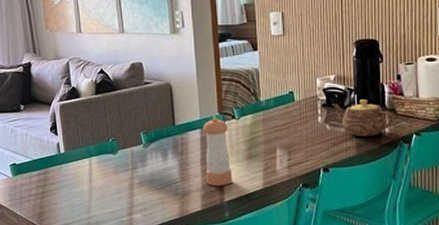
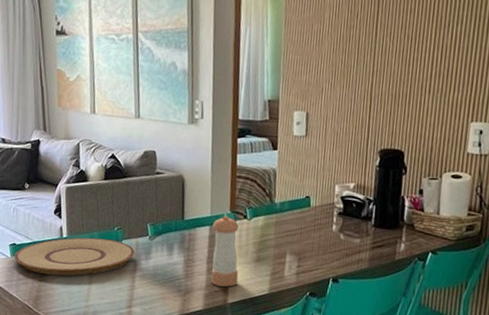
plate: none [15,151,131,190] -> present [14,237,135,276]
teapot: present [332,100,395,136] -> none [349,211,413,251]

